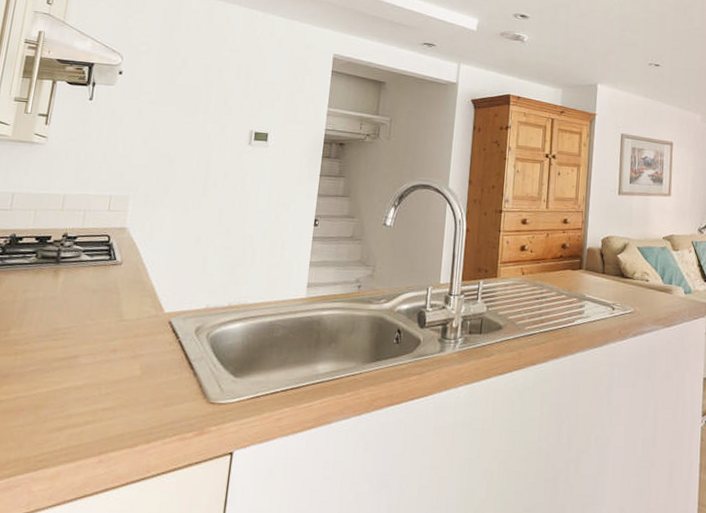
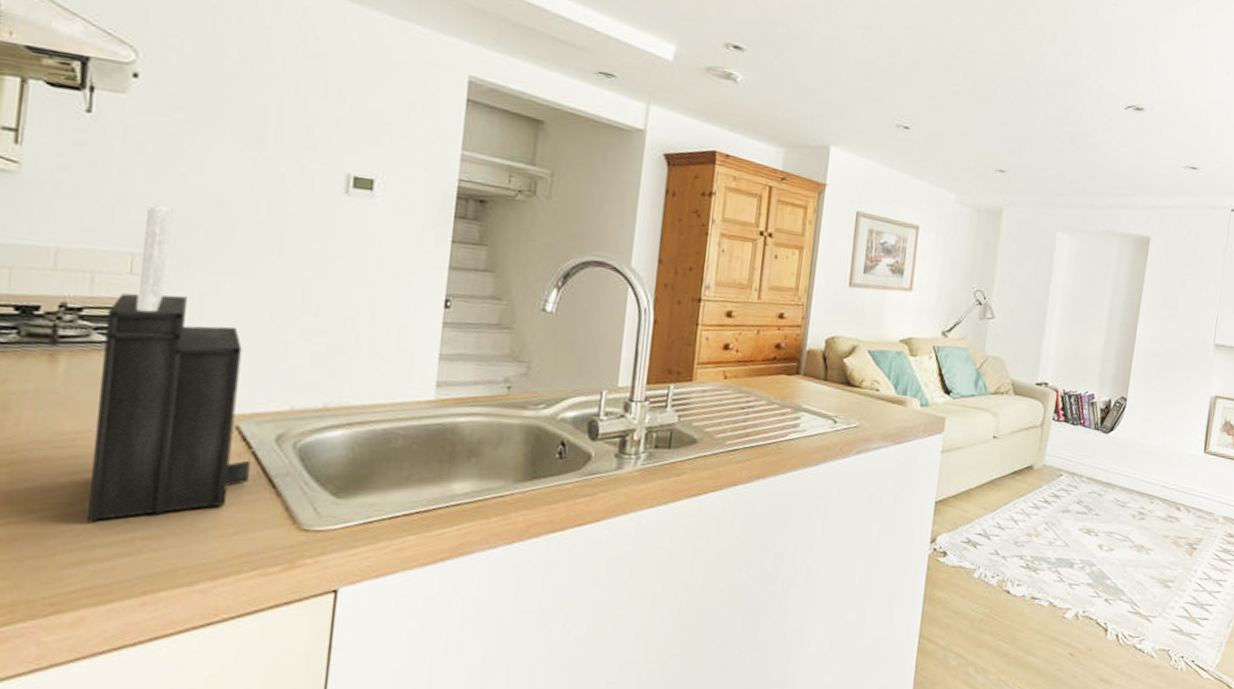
knife block: none [68,160,178,397] -> present [86,204,251,522]

